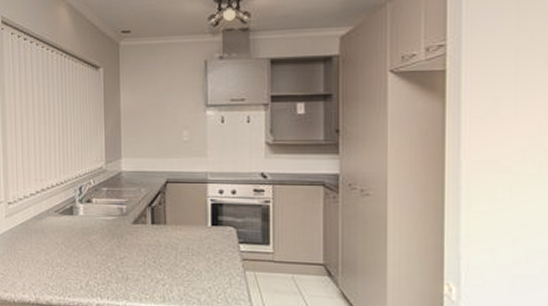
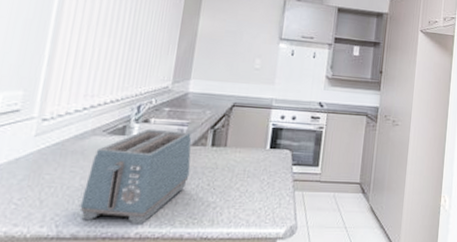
toaster: none [49,208,135,298] -> present [79,128,192,226]

